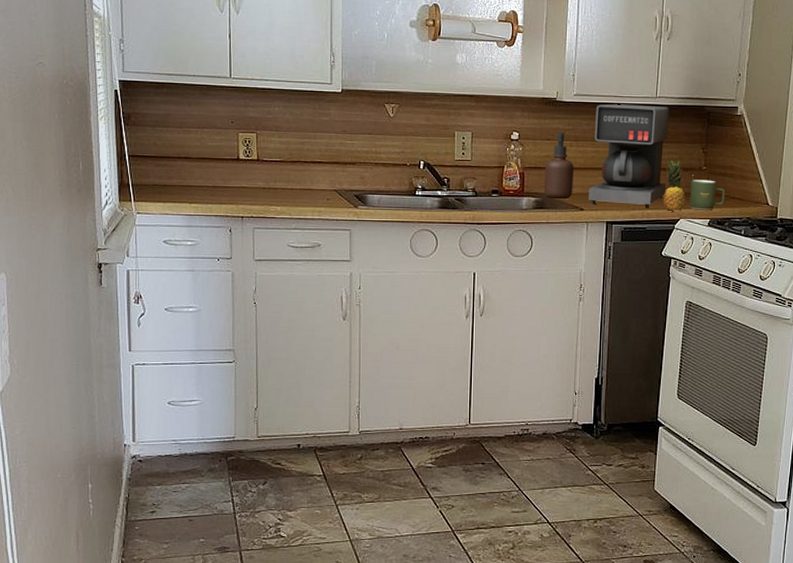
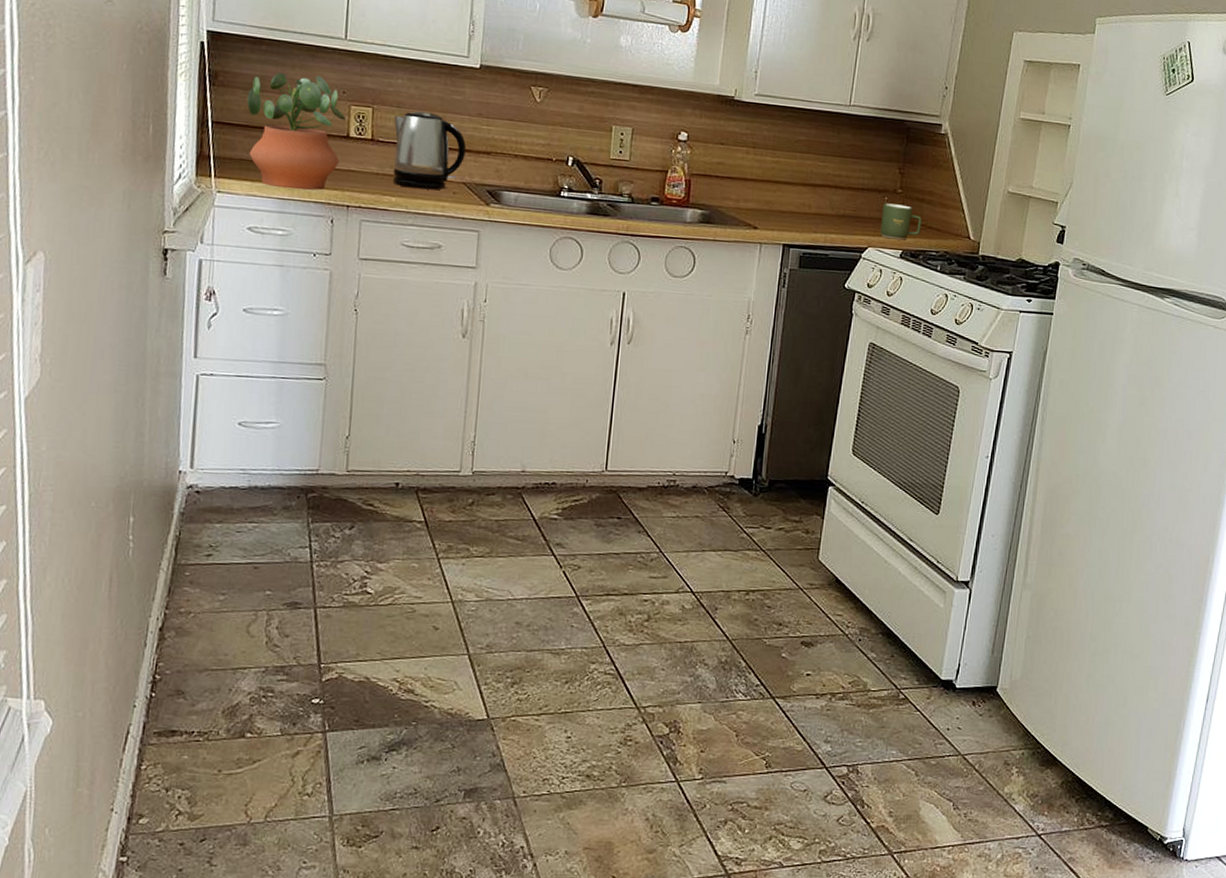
potted plant: none [155,110,235,207] -> present [246,72,346,191]
kettle: none [274,133,336,198] -> present [392,111,467,190]
soap dispenser: present [543,132,574,200] -> none [712,136,750,215]
coffee maker: present [588,104,669,208] -> none [763,108,864,232]
fruit: present [664,160,685,211] -> none [851,179,876,238]

